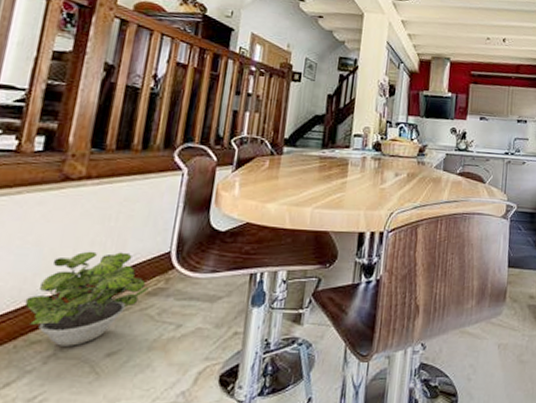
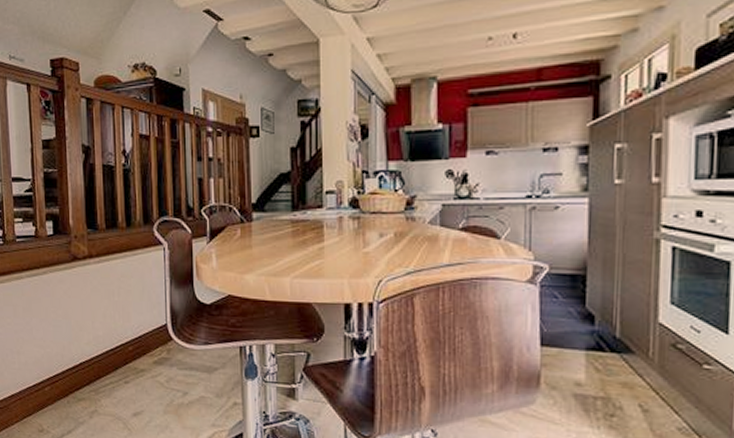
potted plant: present [25,251,149,346] -> none [67,323,155,405]

